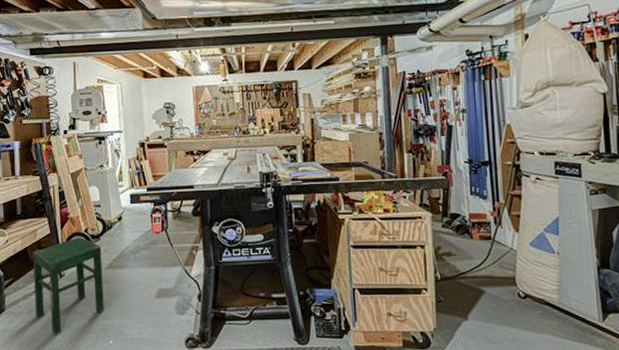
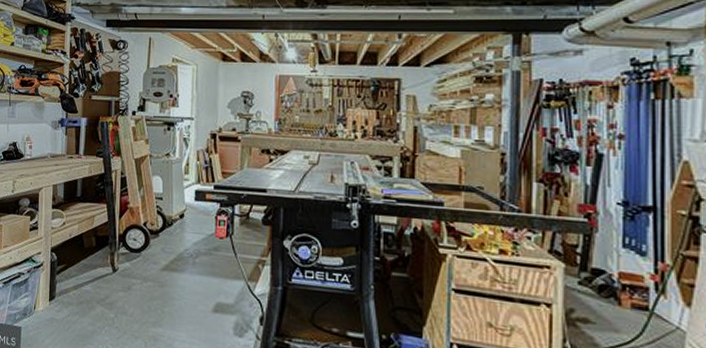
stool: present [33,236,105,335] -> none [85,229,159,335]

